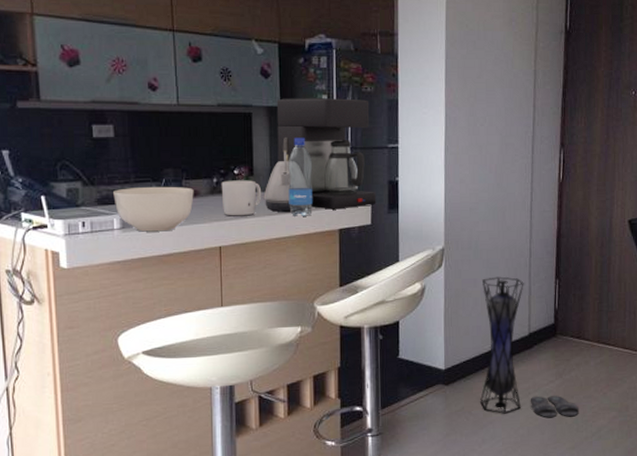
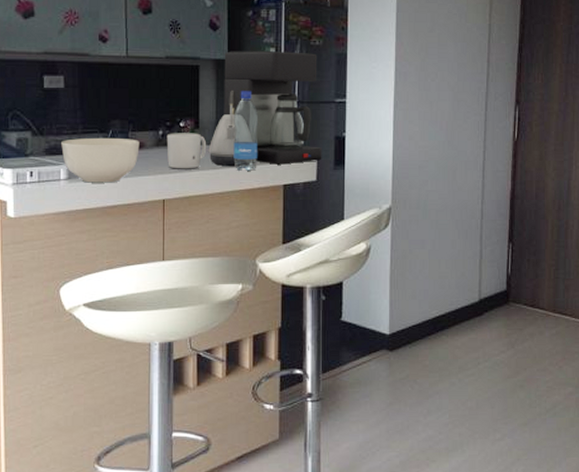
lantern: present [480,276,524,414] -> none [426,238,475,384]
slippers: present [530,396,579,418] -> none [479,366,532,391]

